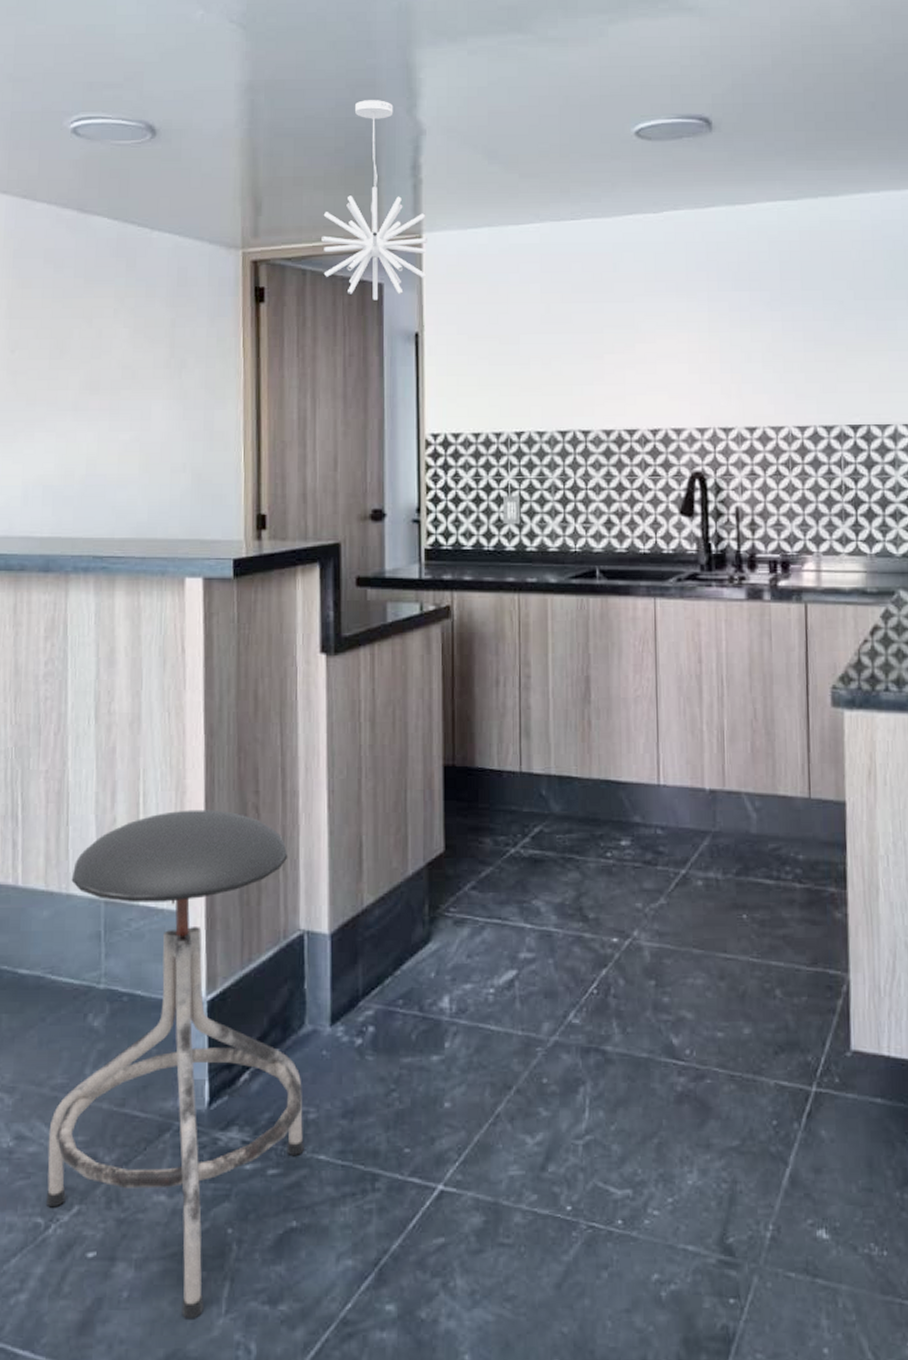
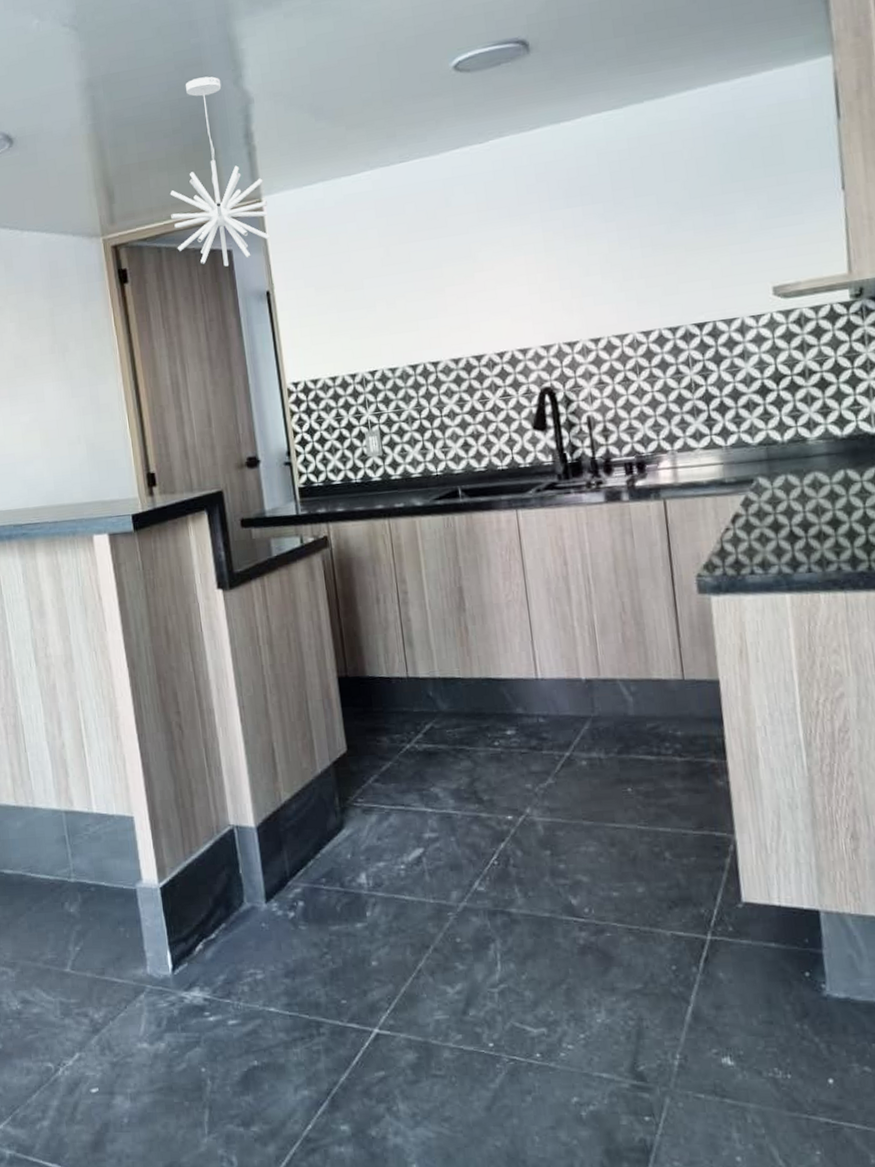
stool: present [45,809,304,1319] -> none [35,730,256,1139]

